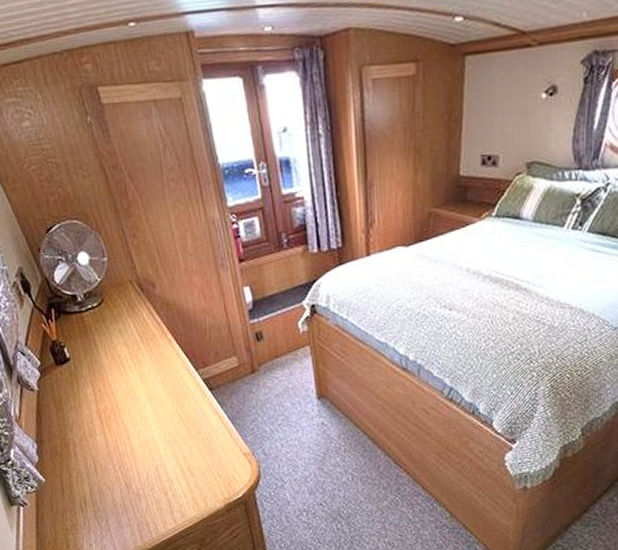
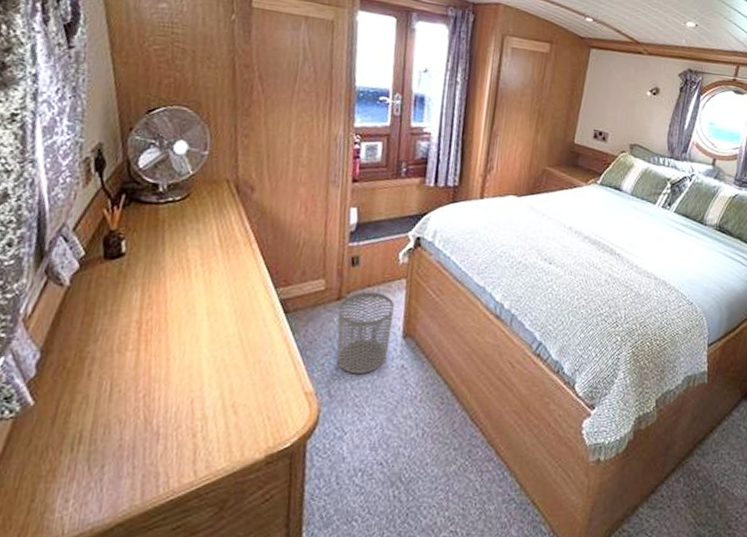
waste bin: none [254,361,307,435] -> present [337,291,394,375]

